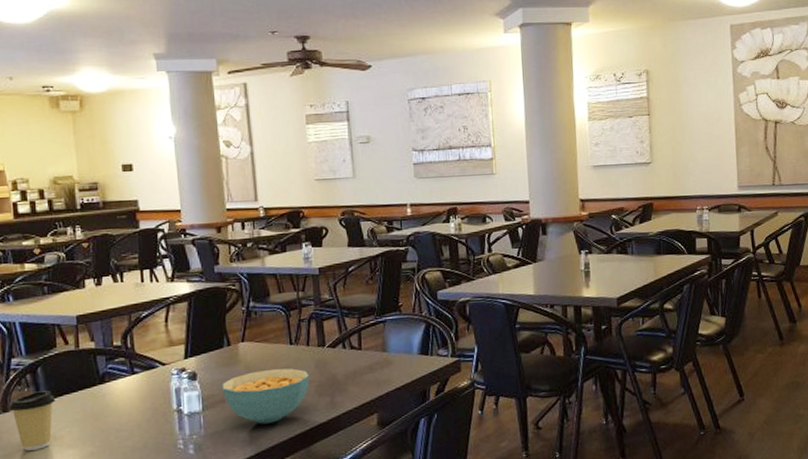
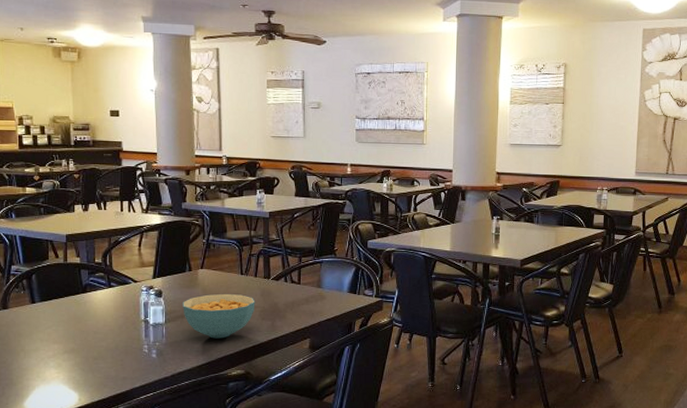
coffee cup: present [8,390,56,451] -> none [7,293,46,342]

